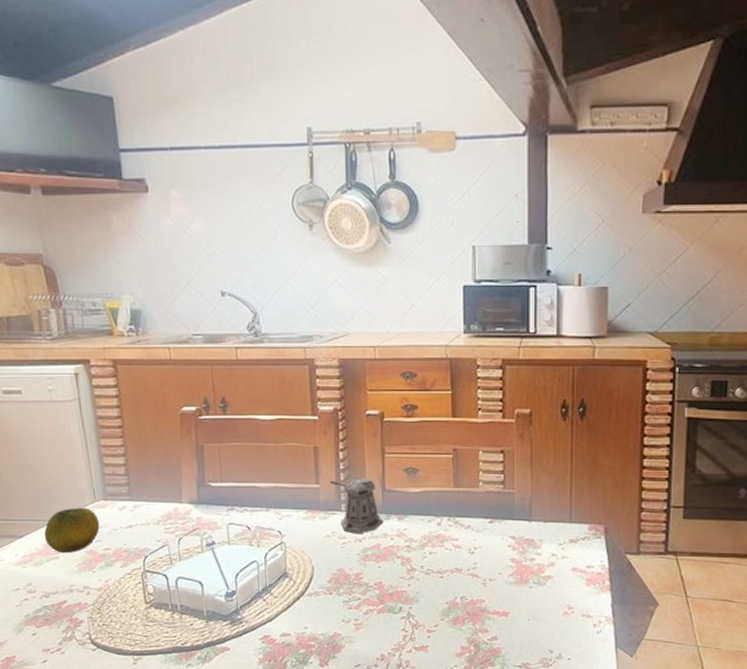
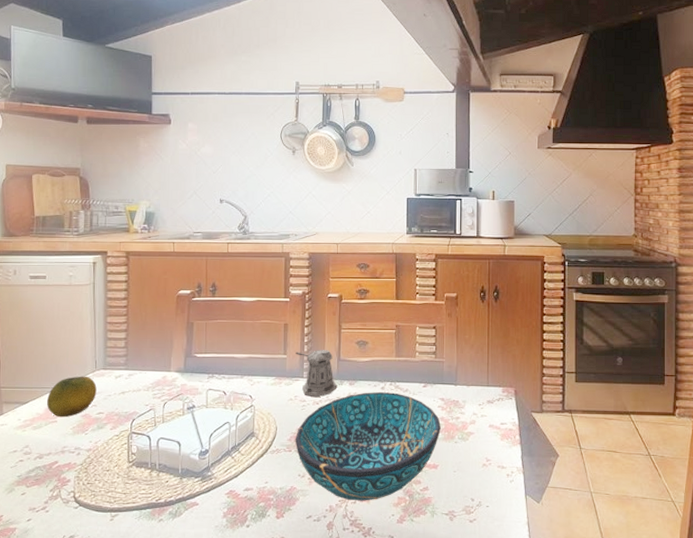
decorative bowl: none [335,528,512,650] -> present [295,392,441,501]

